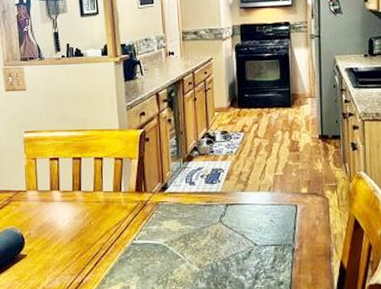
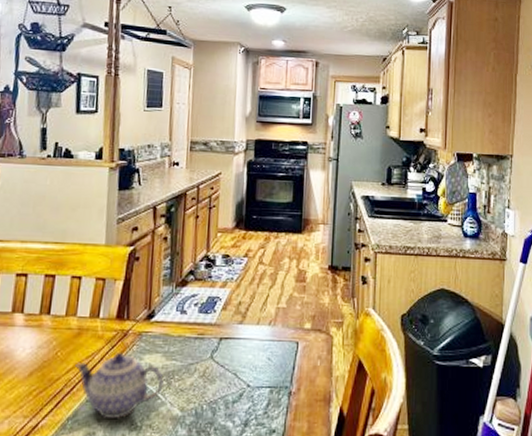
teapot: none [107,219,181,274] -> present [75,352,164,418]

